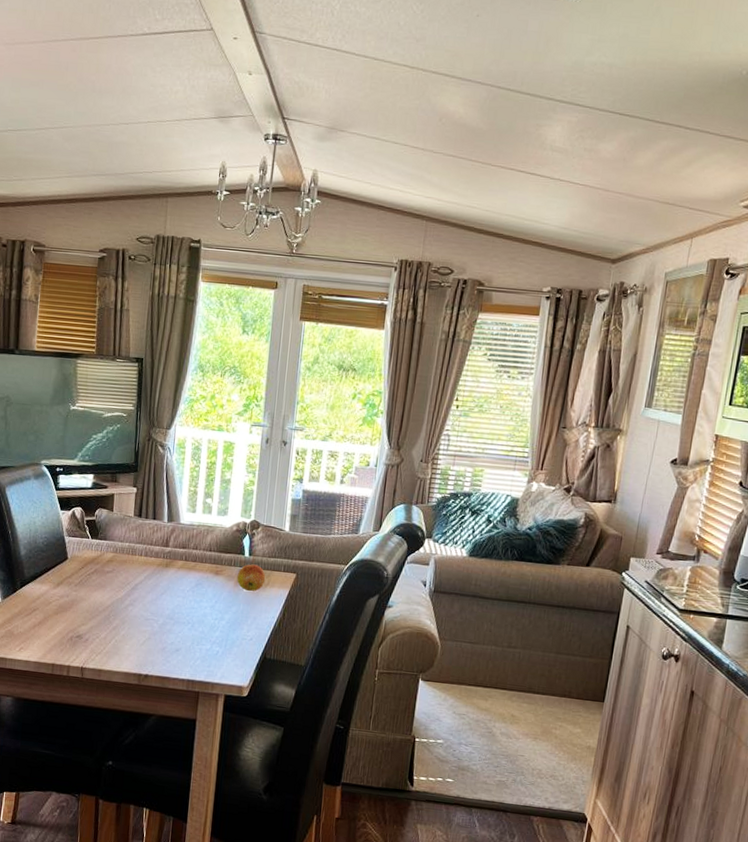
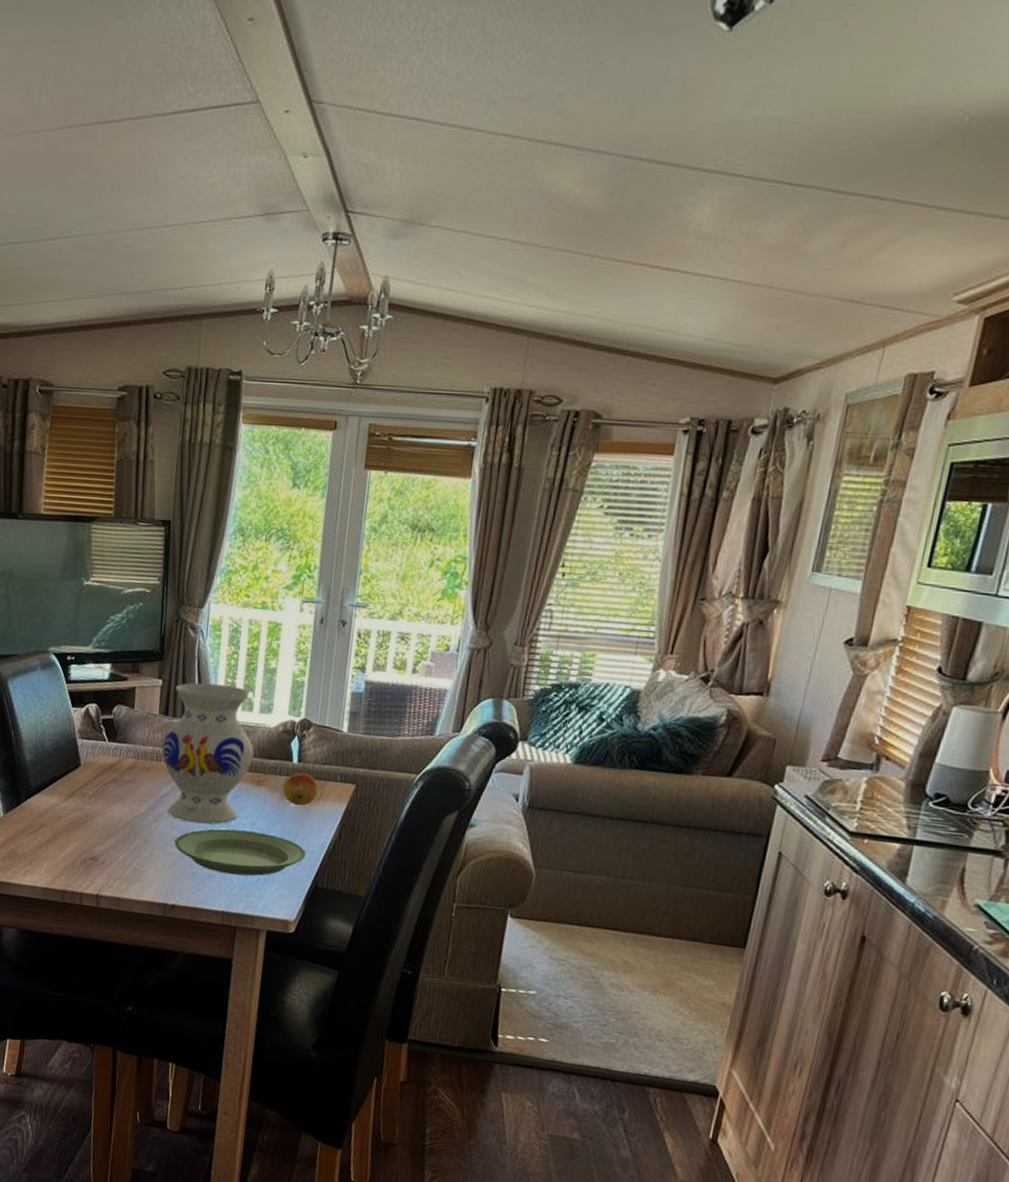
vase: none [136,490,213,607] -> present [161,682,254,825]
plate: none [147,611,257,650] -> present [174,829,307,876]

